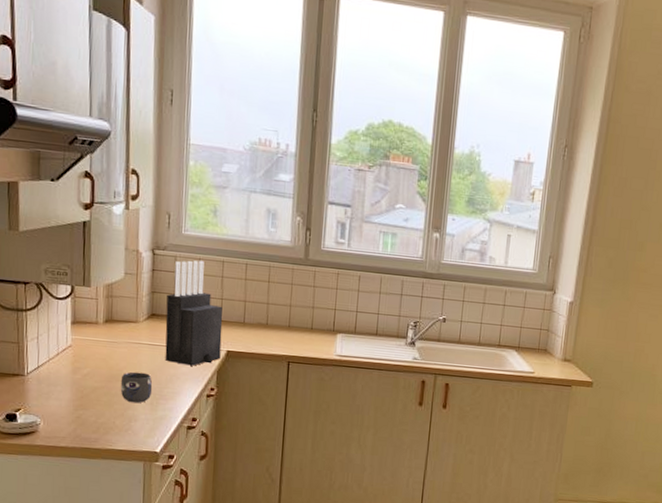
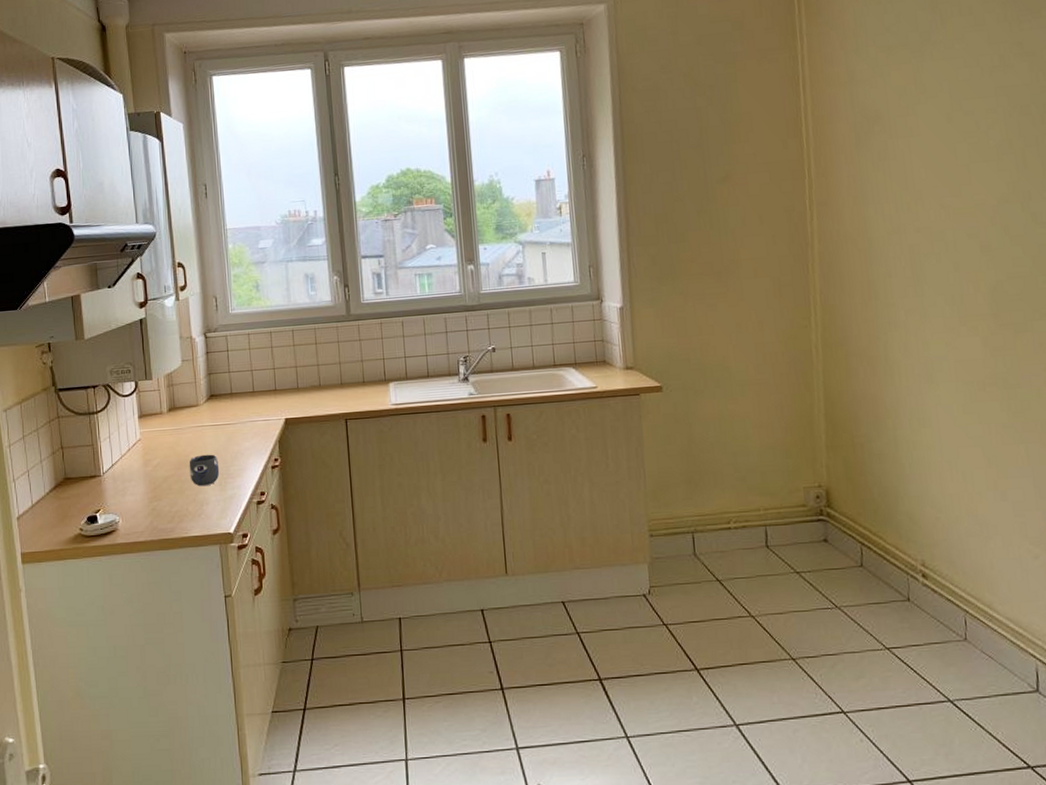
knife block: present [165,260,223,366] -> none [222,334,280,440]

